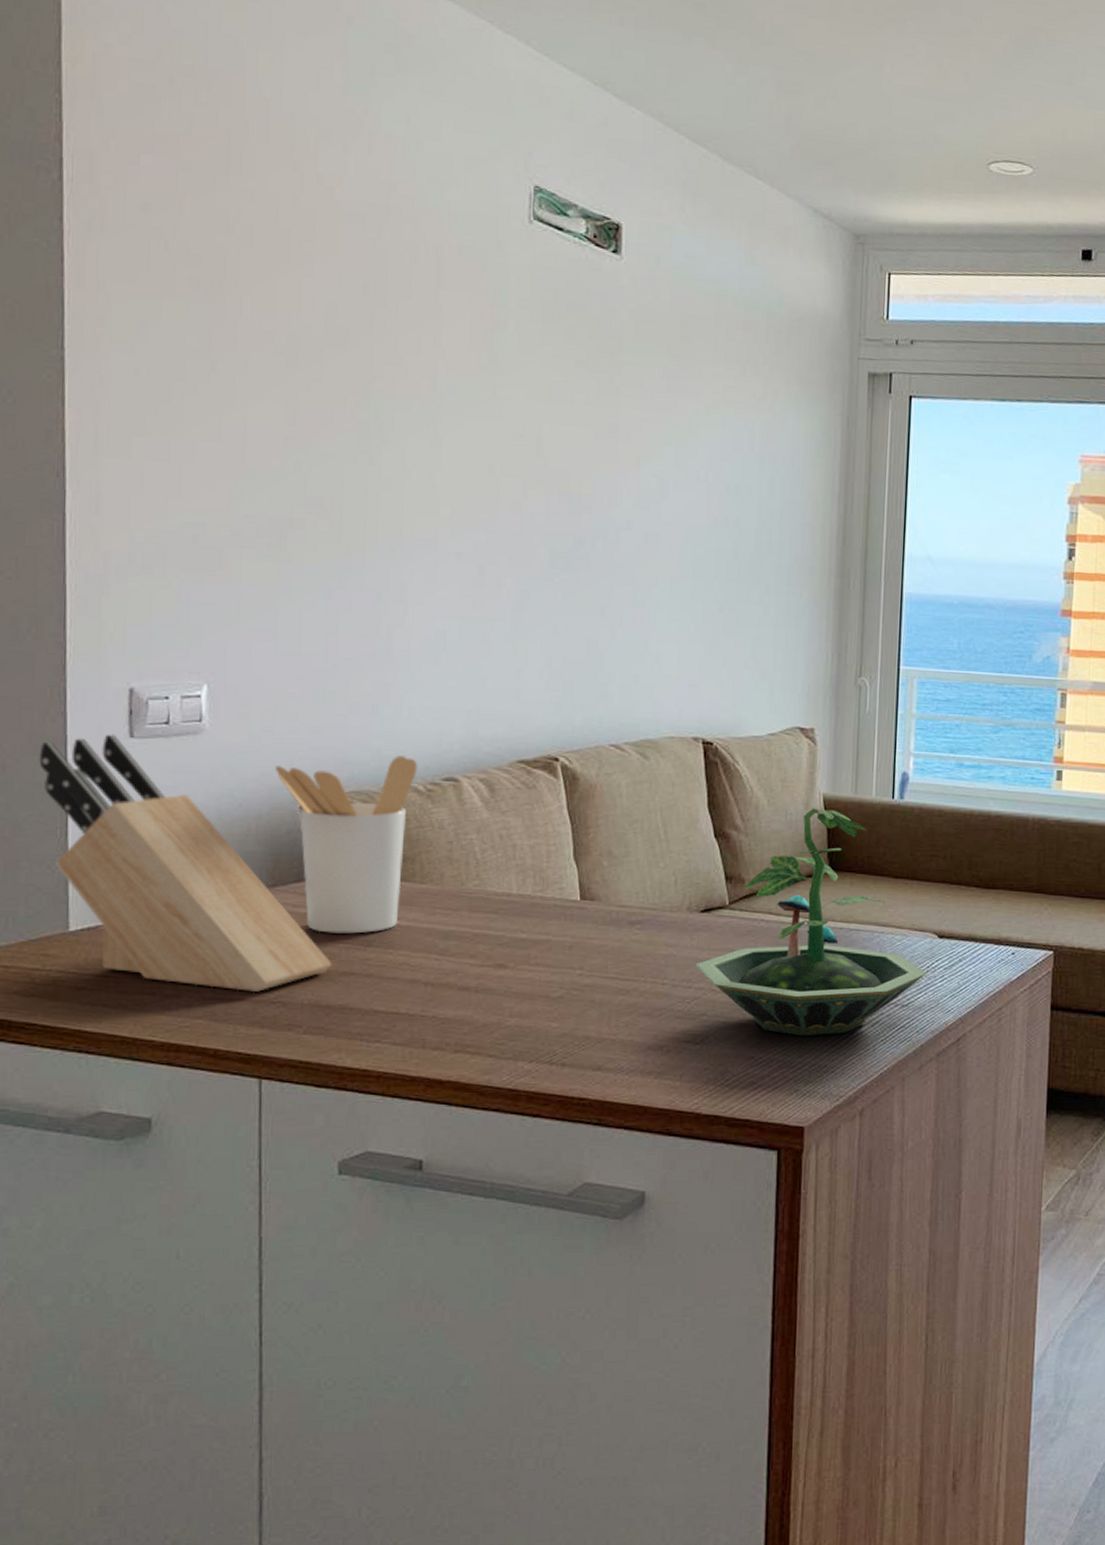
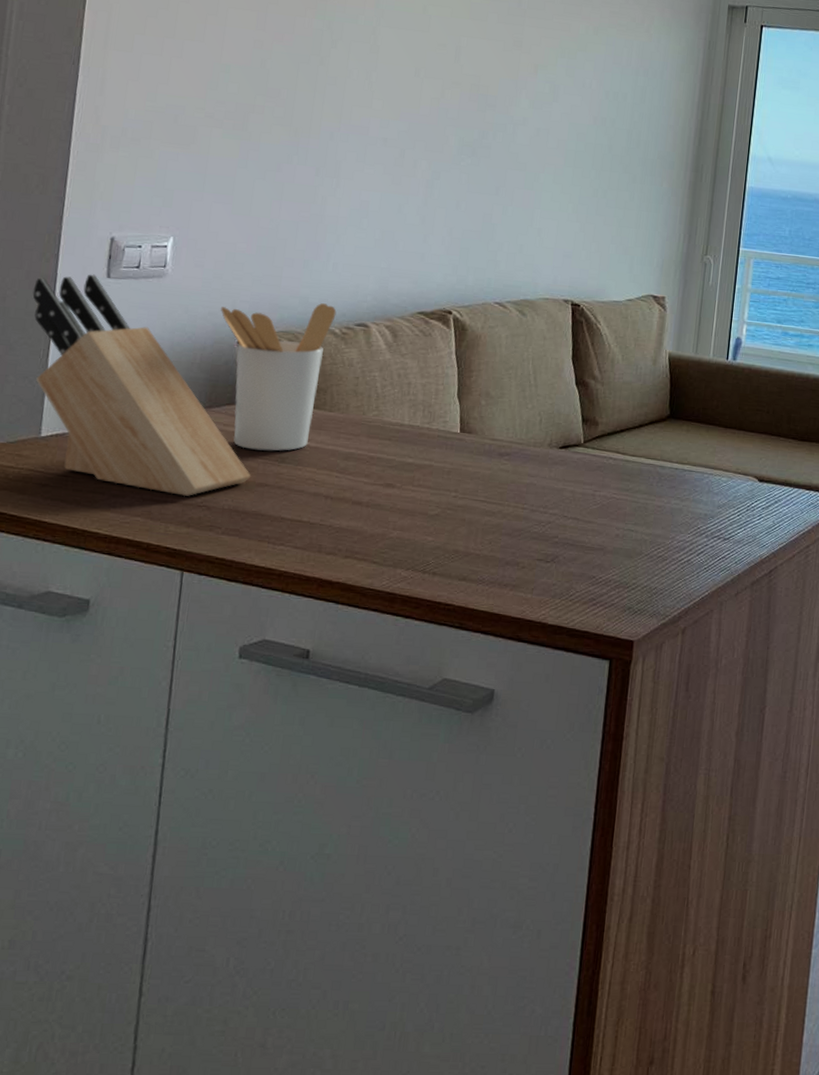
terrarium: present [695,808,928,1036] -> none [552,364,748,561]

